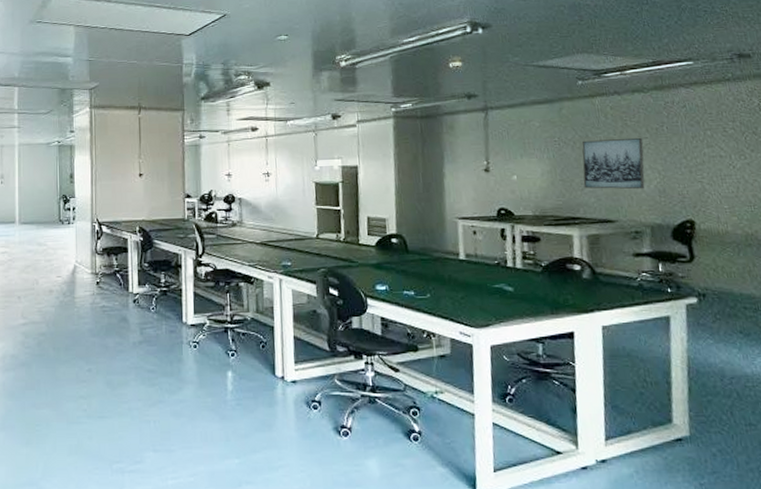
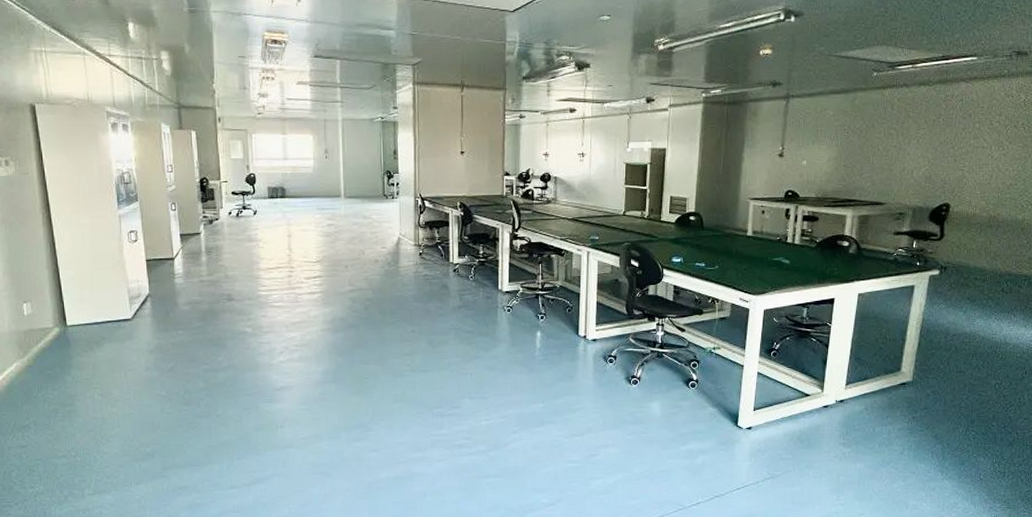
wall art: present [582,137,645,189] -> none [863,128,921,176]

